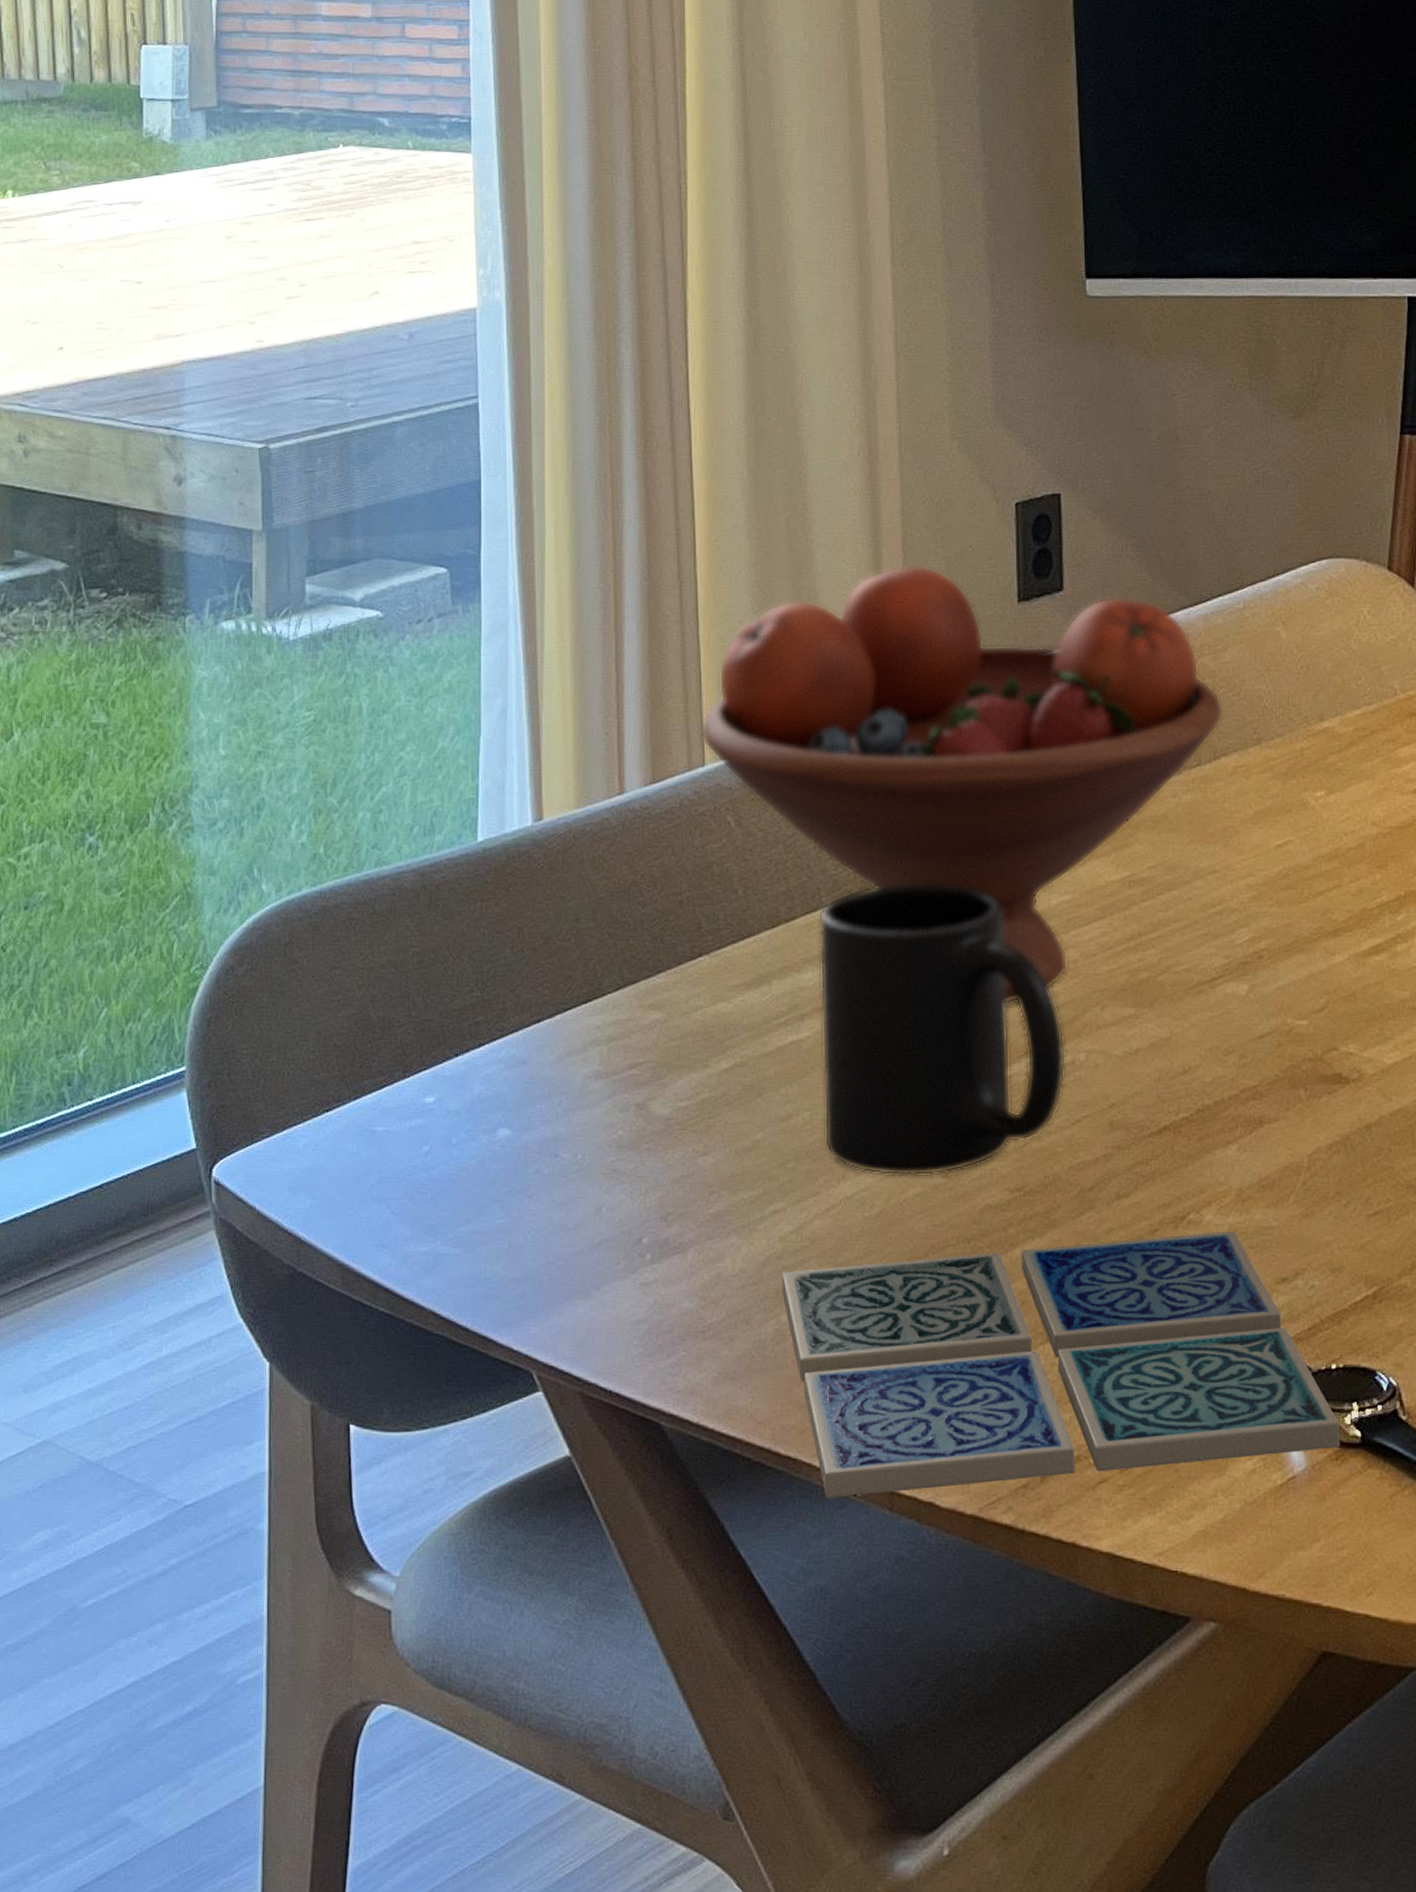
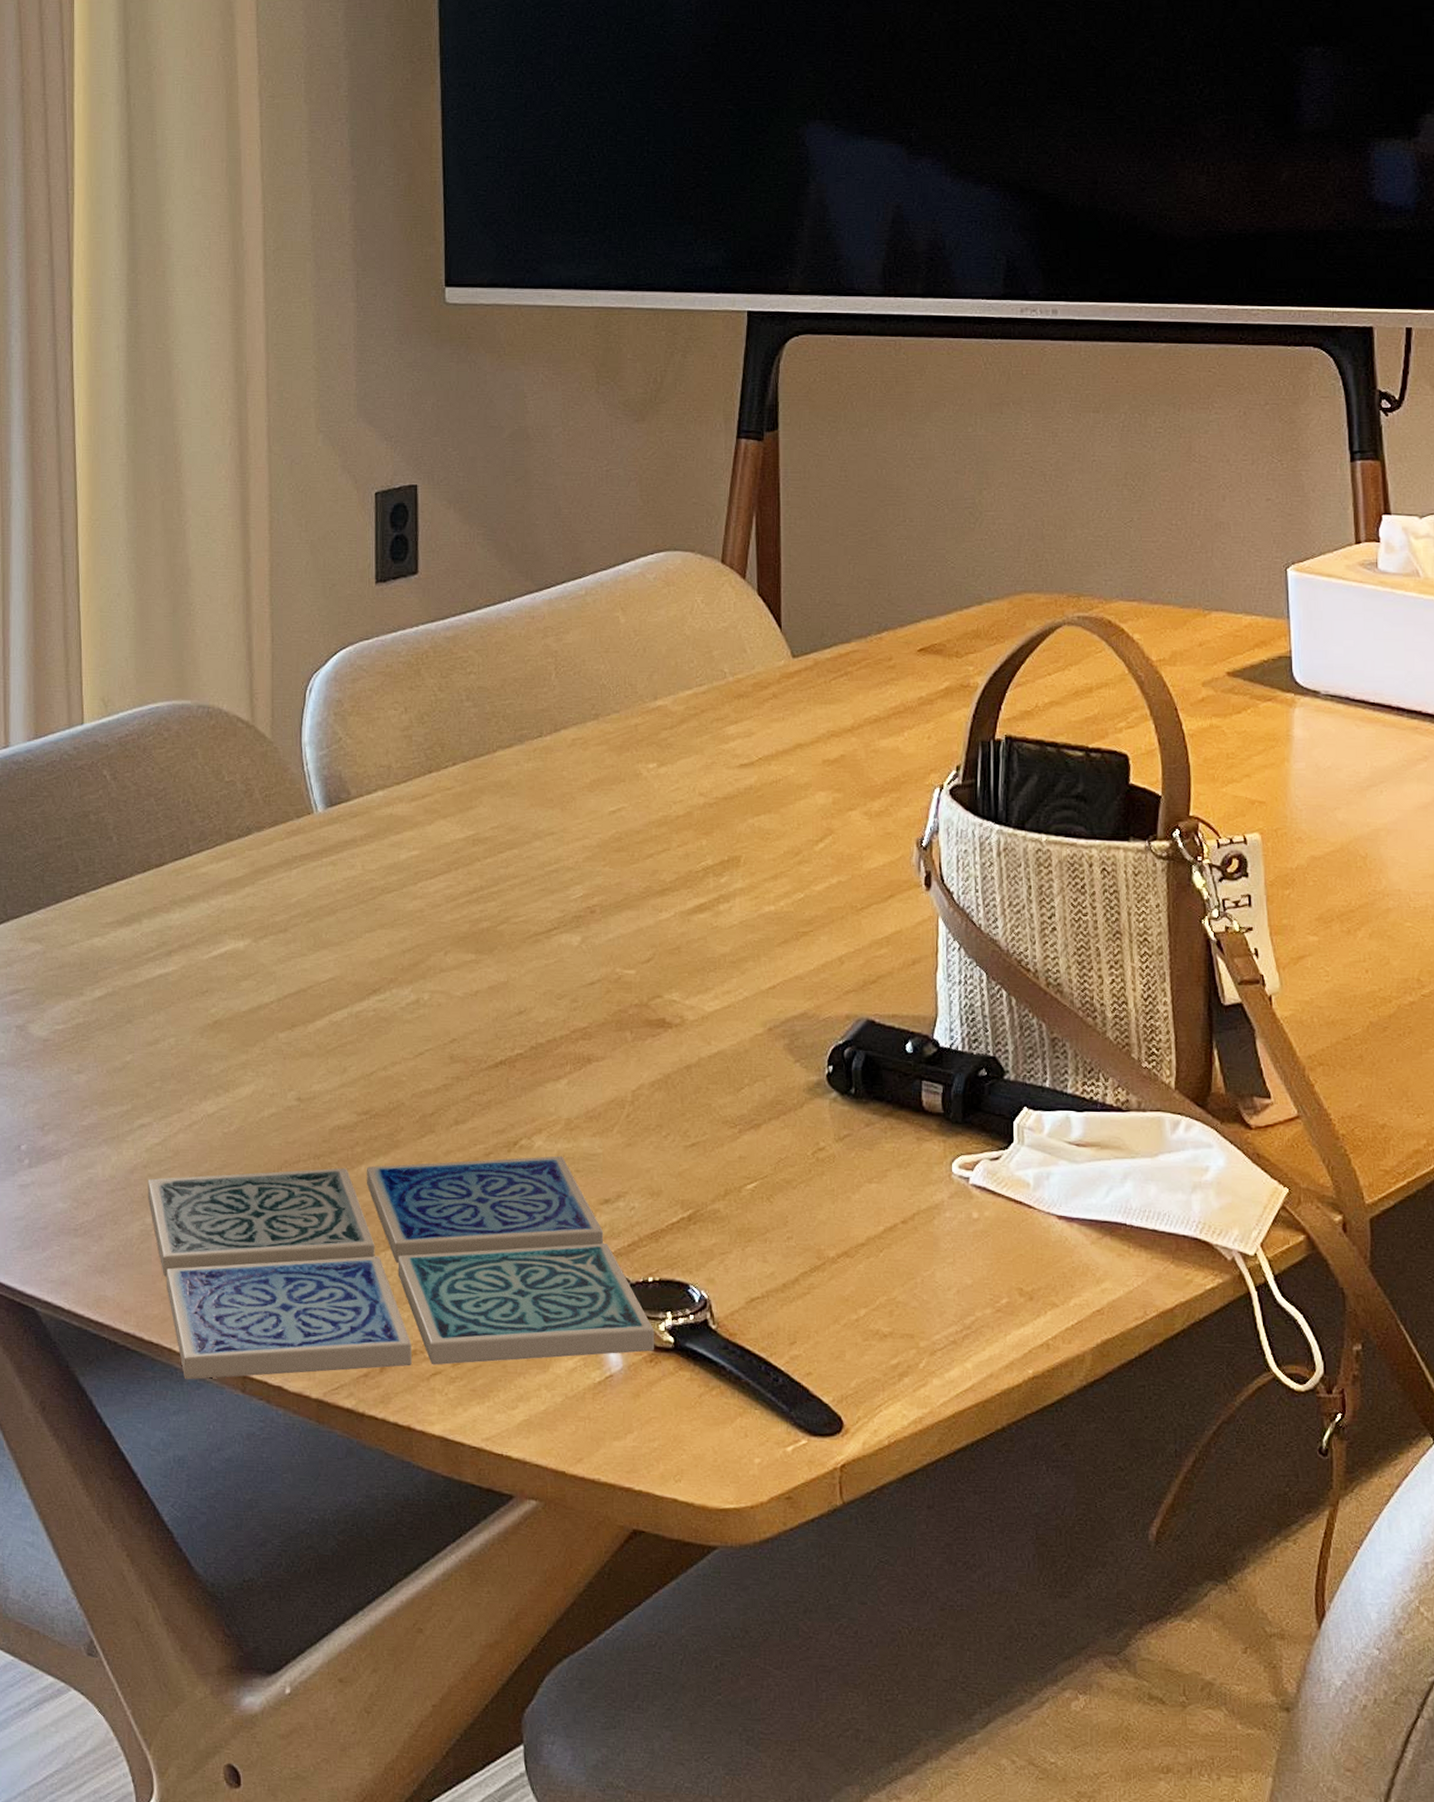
fruit bowl: present [700,564,1223,1006] -> none [79,546,564,949]
mug: present [819,883,1066,1176] -> none [186,836,412,1098]

